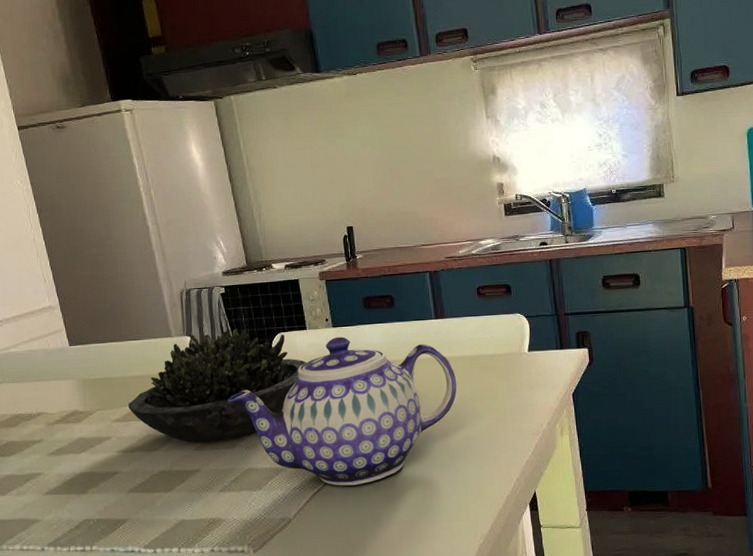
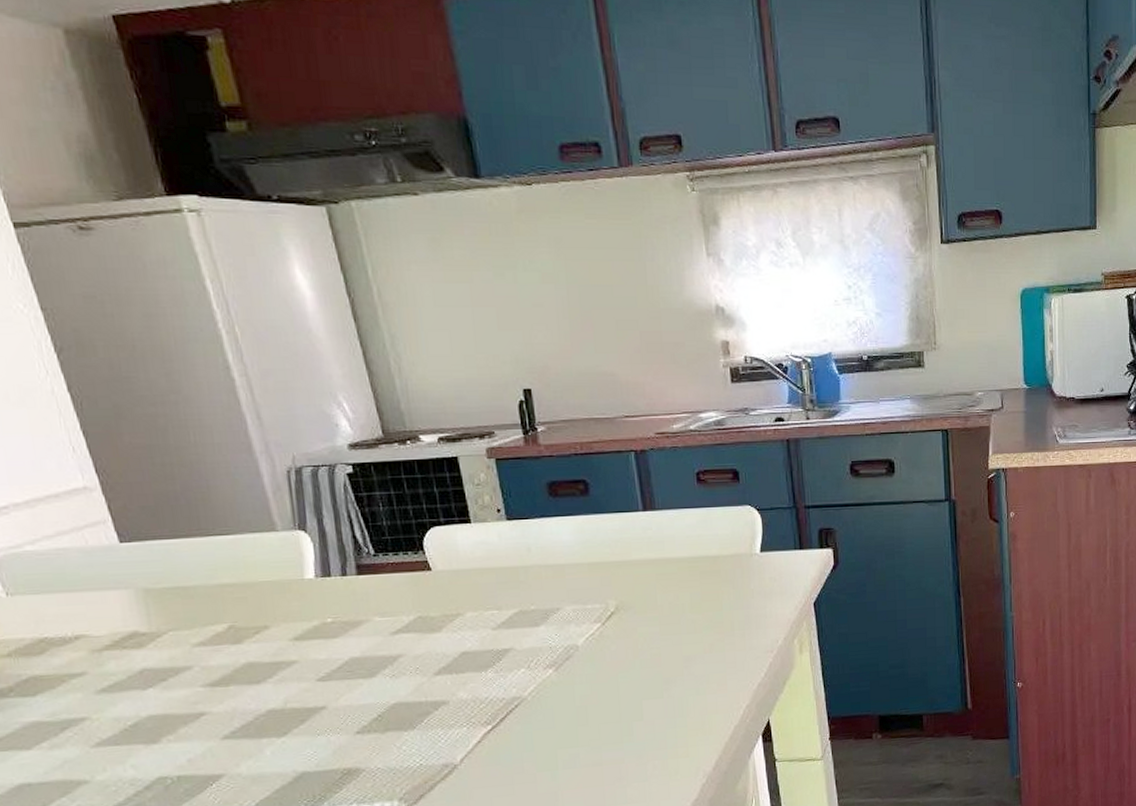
succulent plant: present [128,328,307,443] -> none [216,520,472,672]
teapot: present [227,337,457,486] -> none [362,532,672,721]

